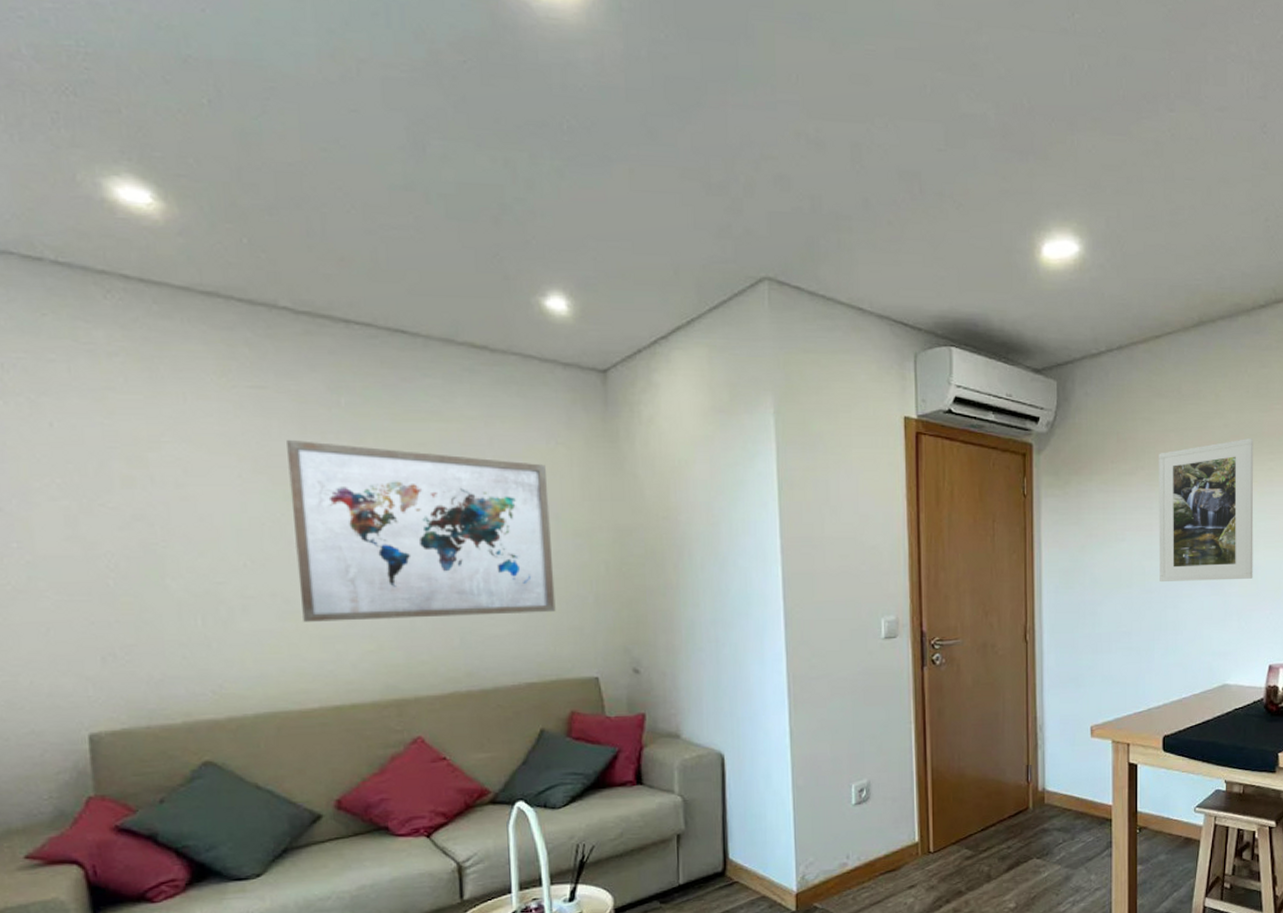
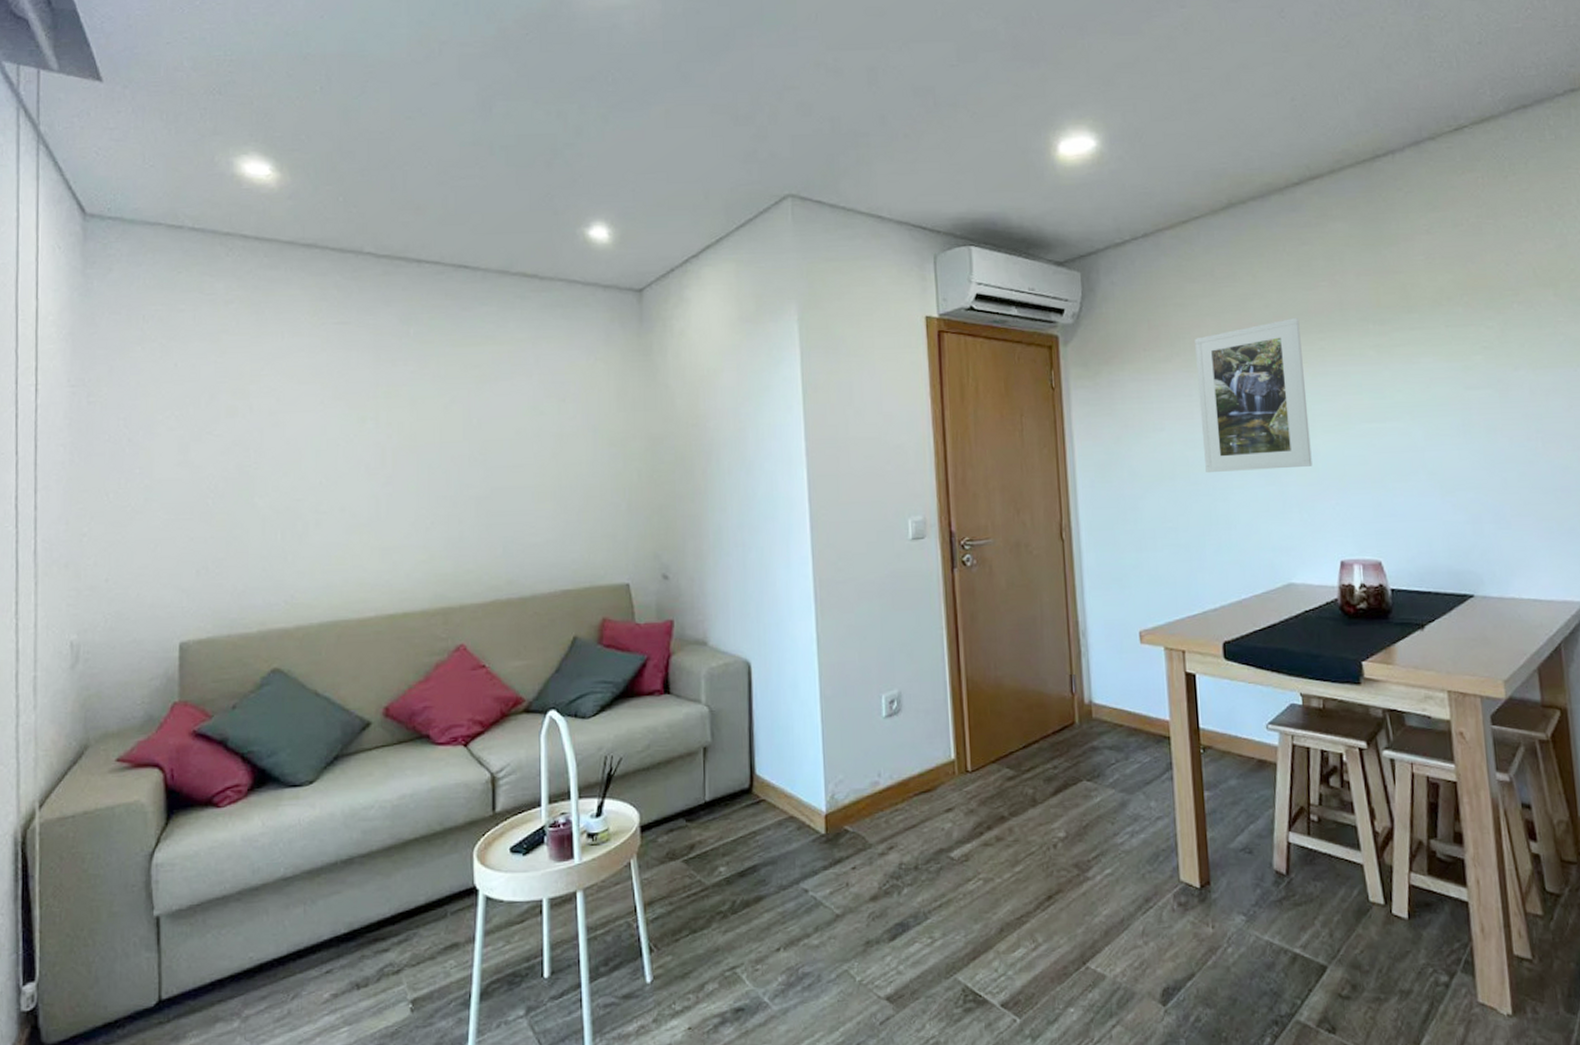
wall art: present [287,439,556,622] -> none [363,367,591,534]

